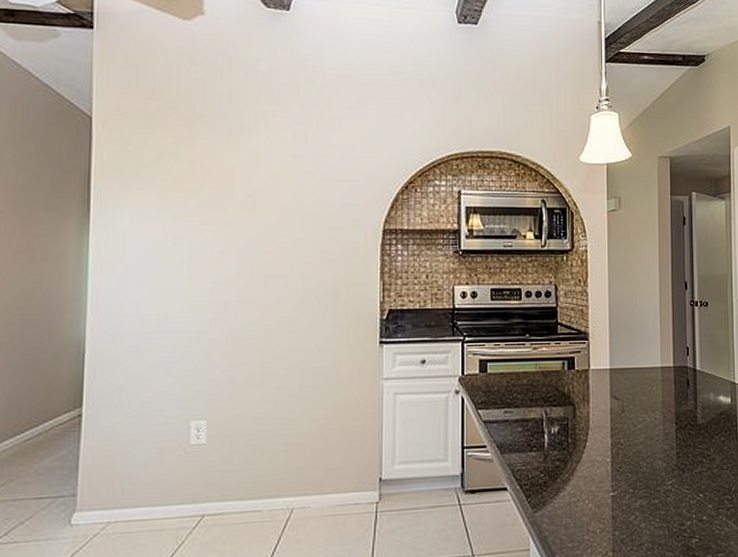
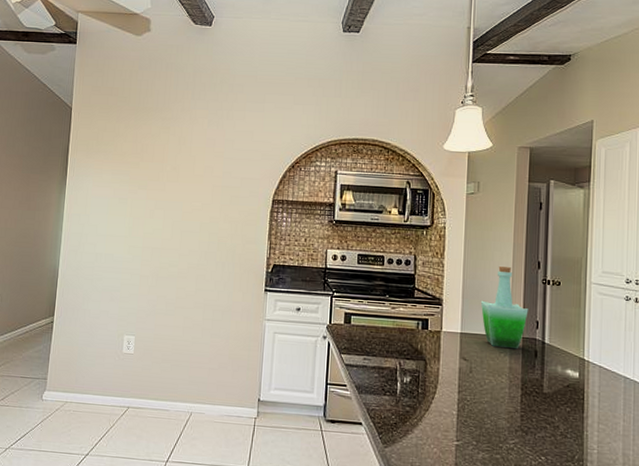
bottle: none [628,290,678,381] -> present [480,266,529,349]

